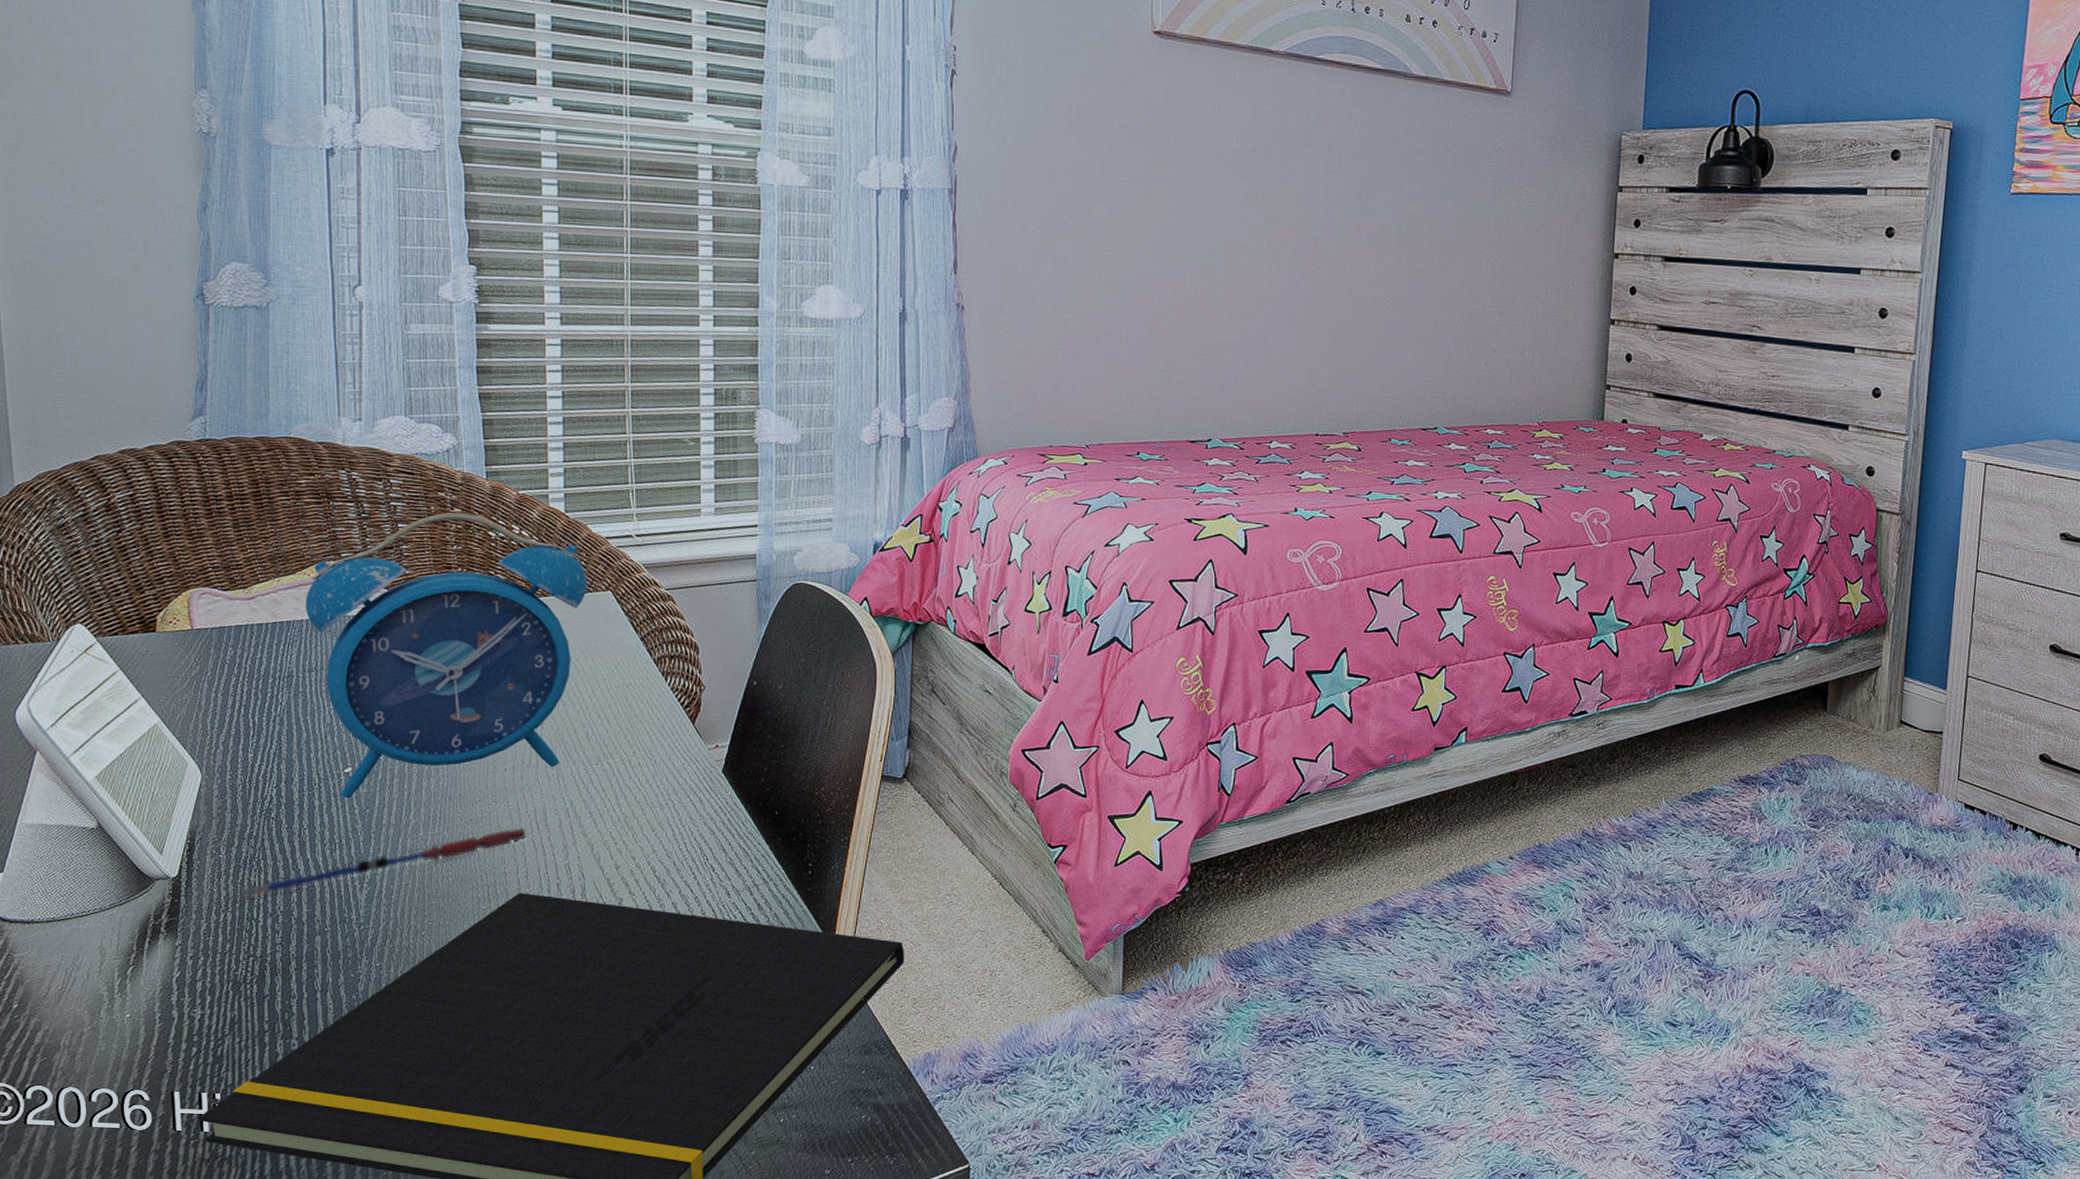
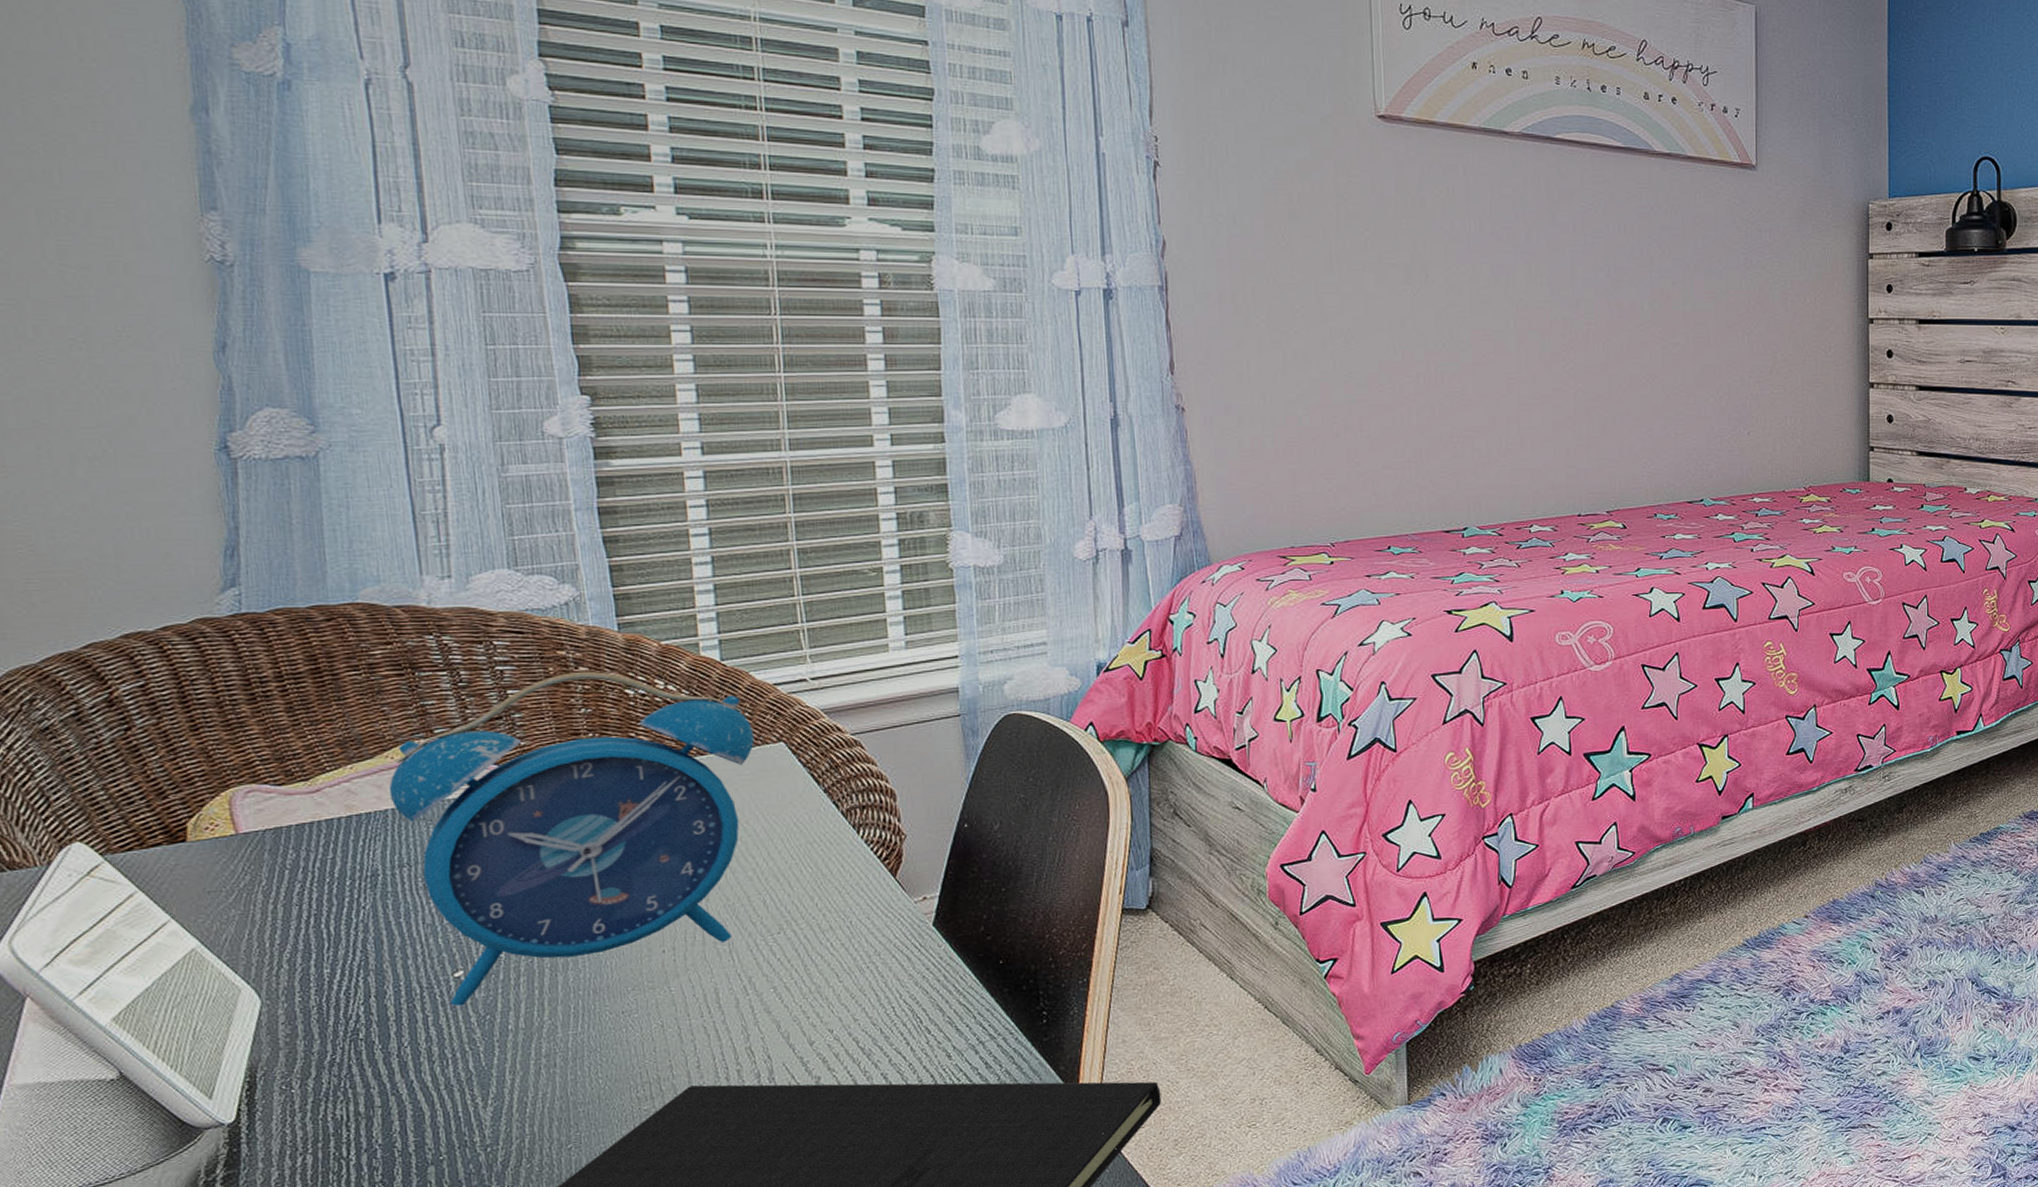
pen: present [241,828,527,899] -> none [323,1014,696,1137]

